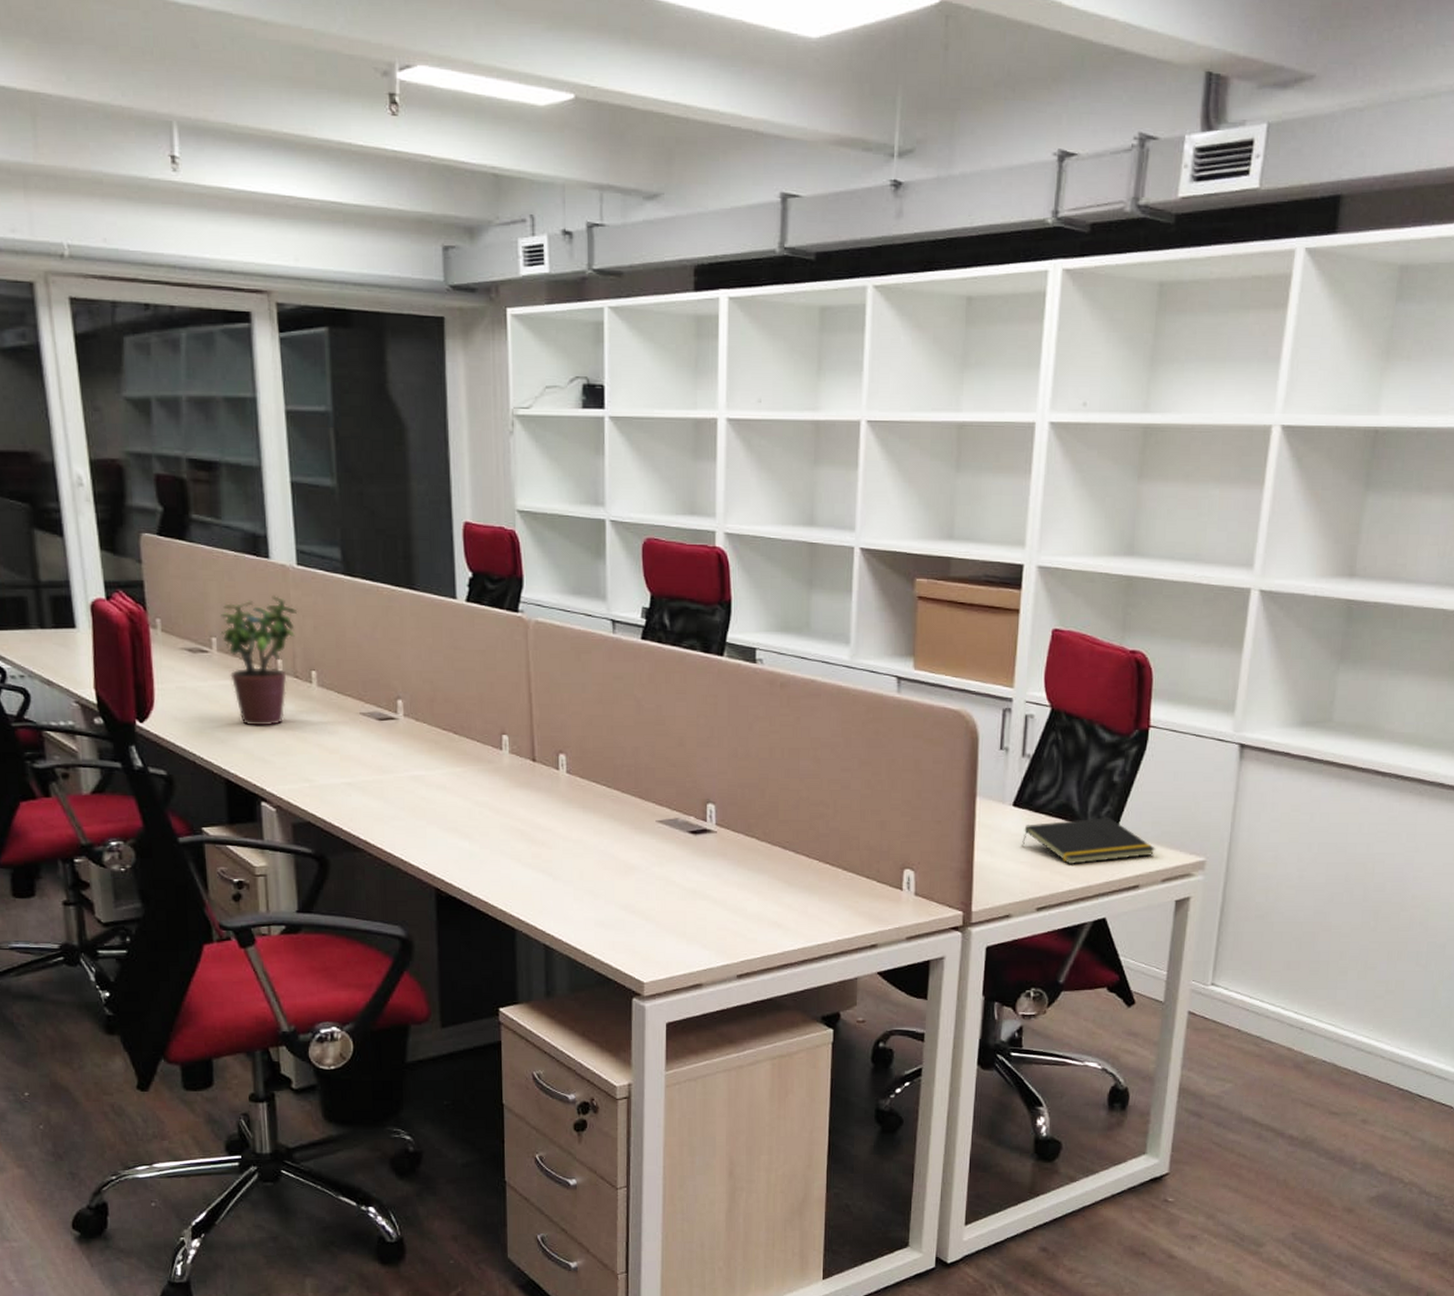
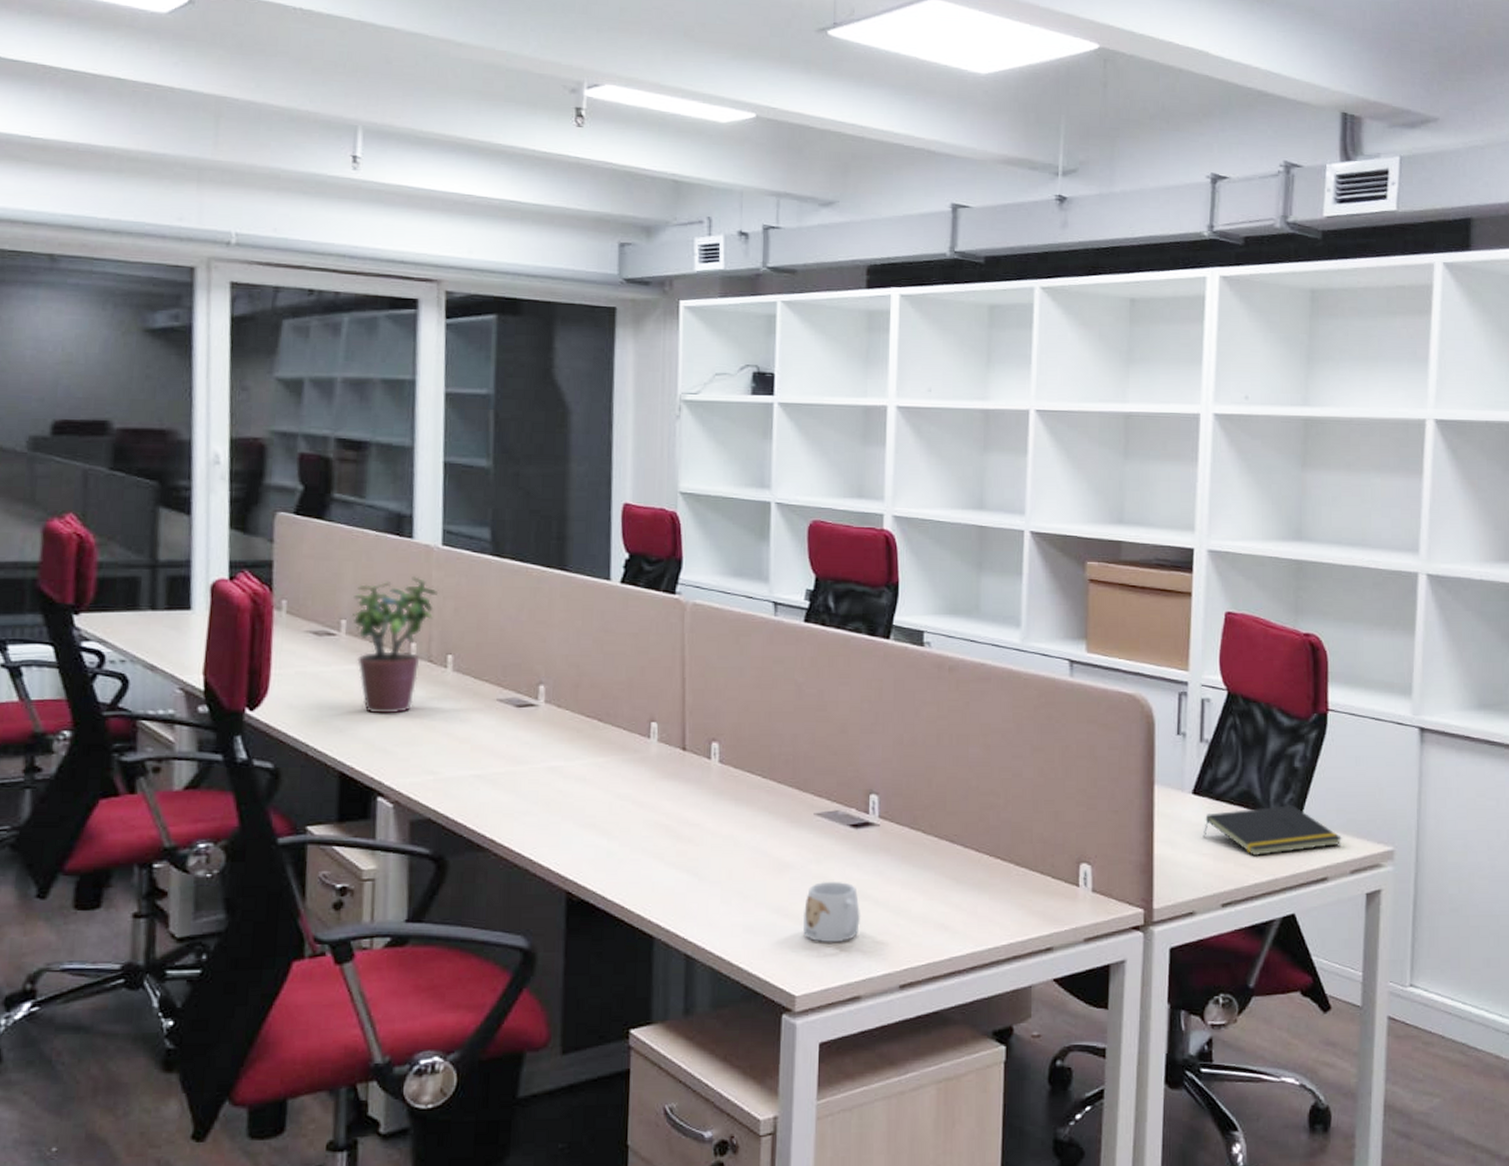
mug: none [648,882,701,936] -> present [802,881,861,942]

